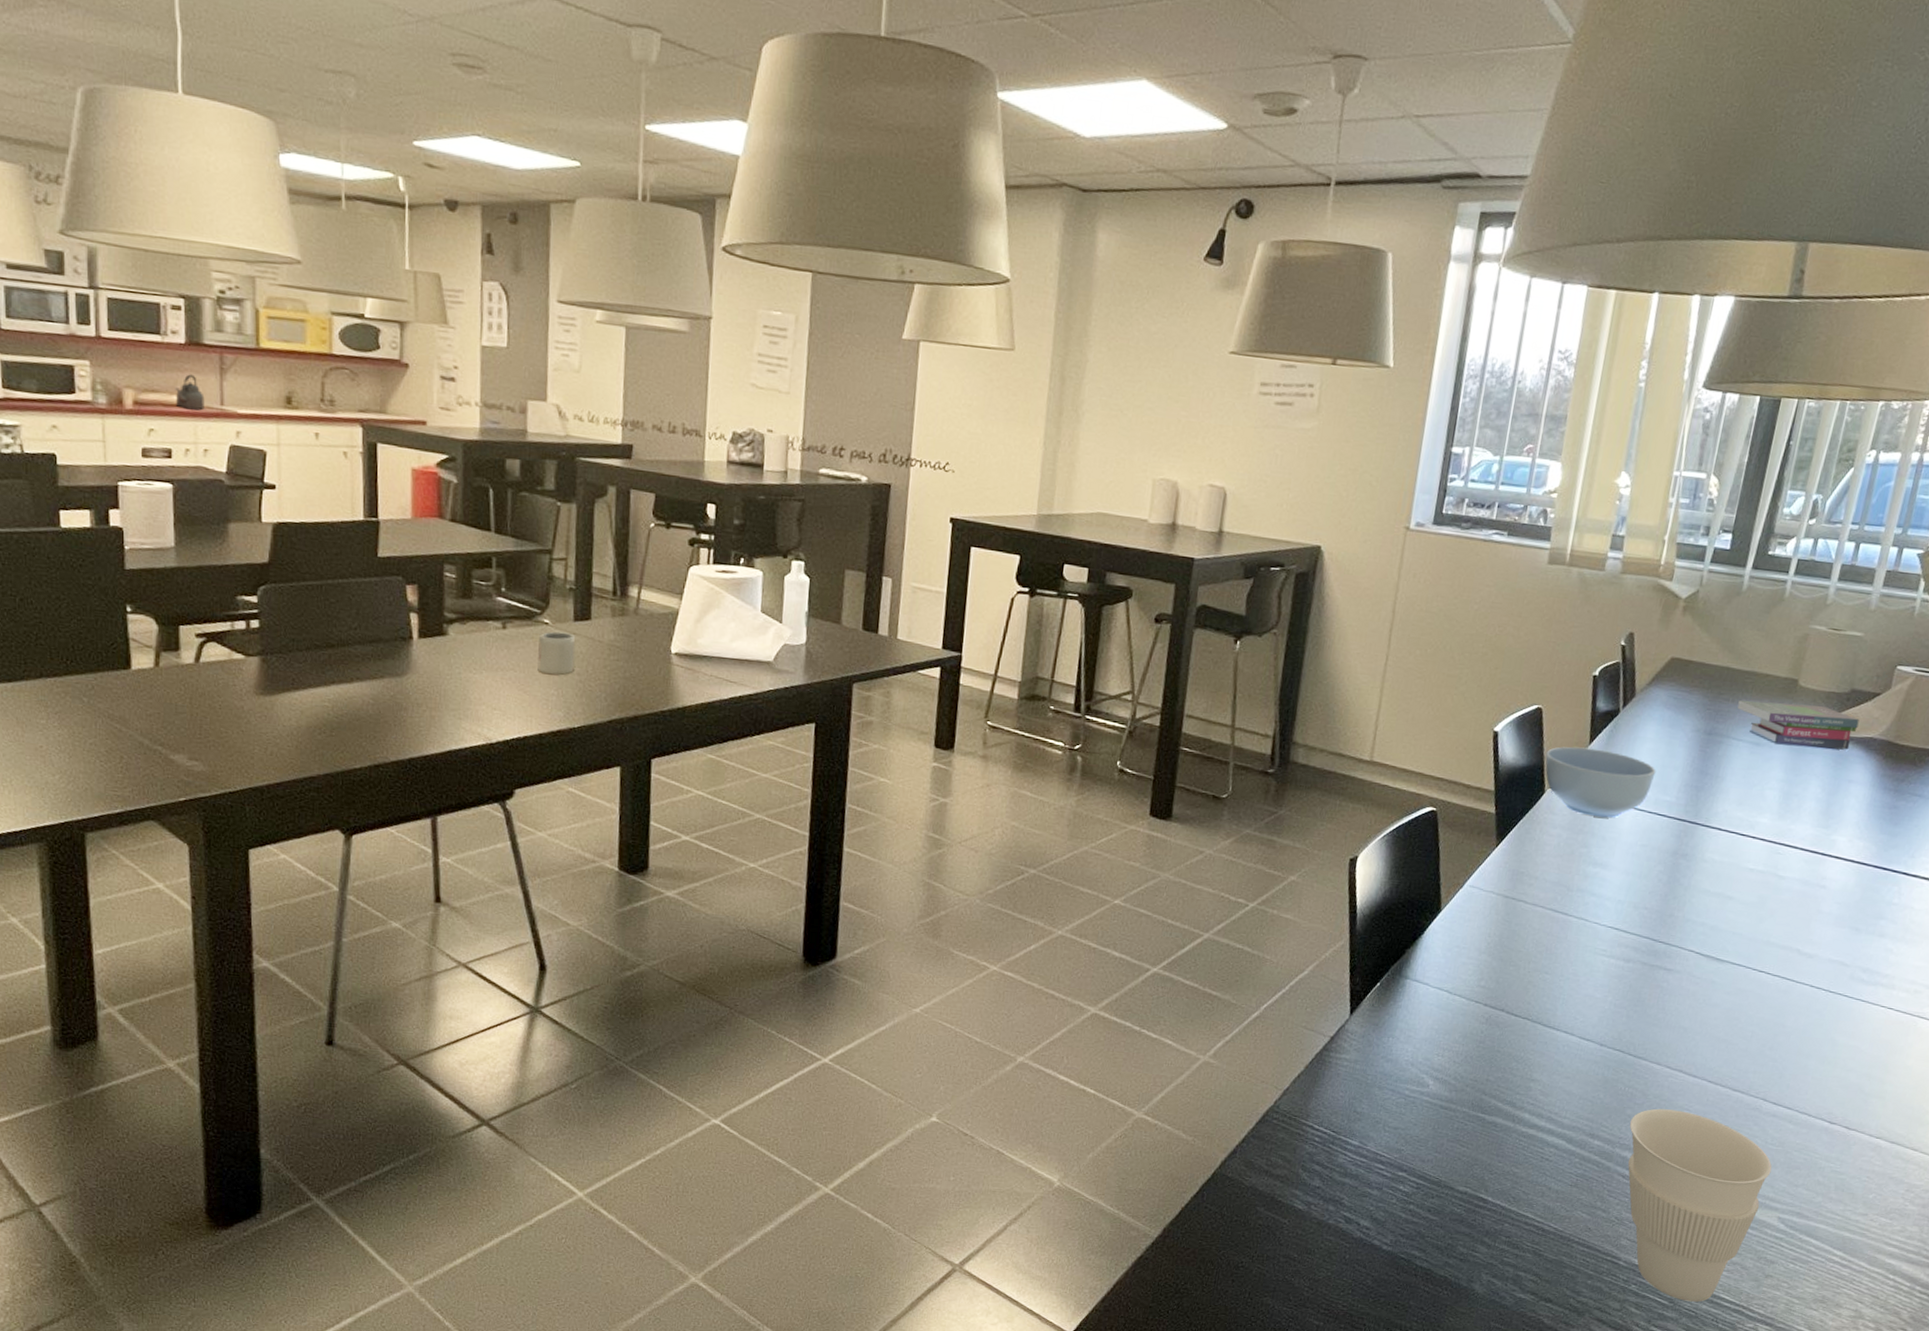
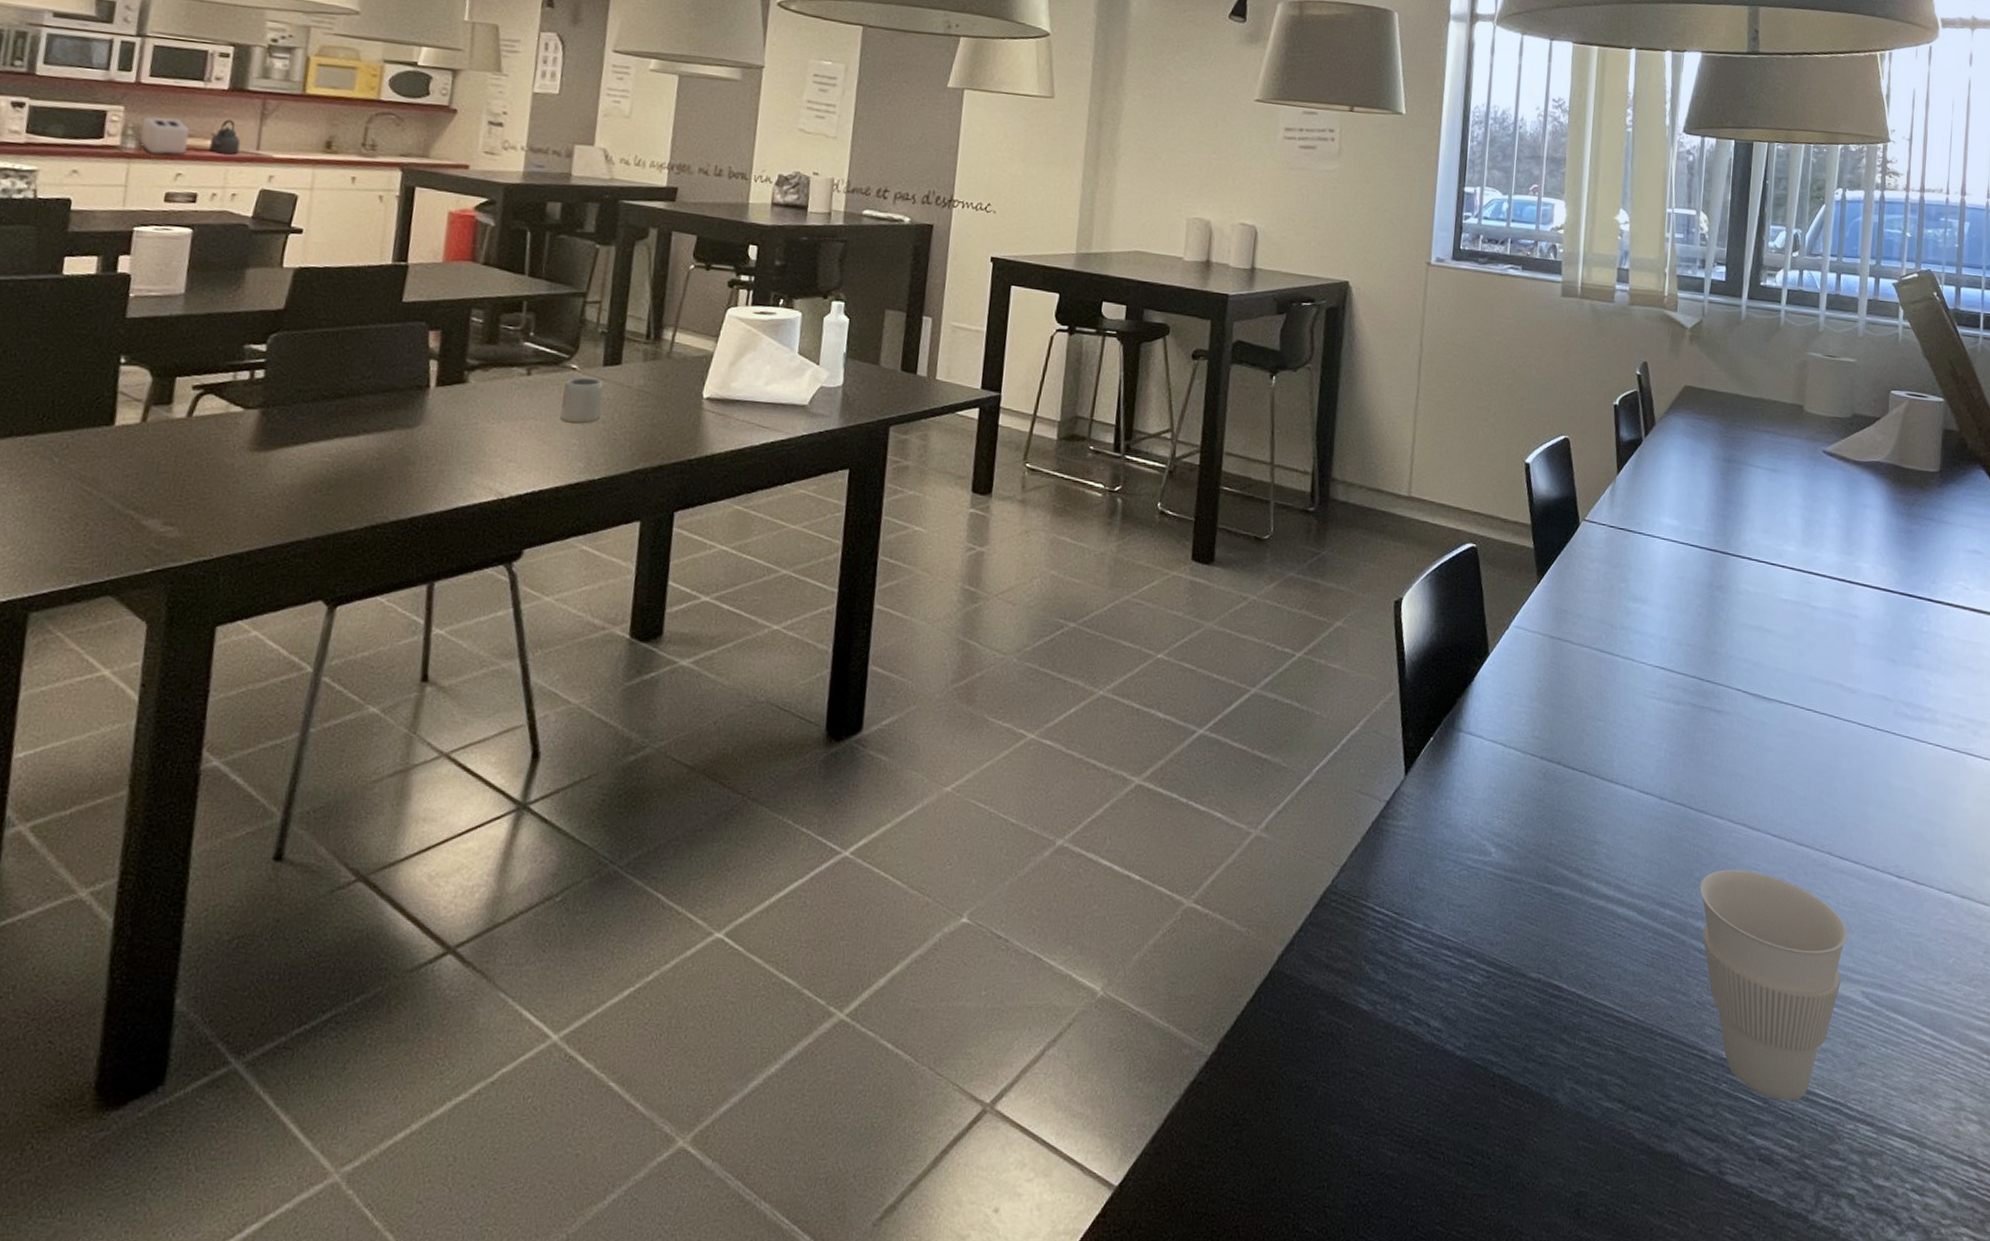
toaster: none [109,371,155,413] -> present [140,116,189,157]
bowl: present [1545,746,1656,818] -> none [1577,477,1683,550]
books: present [1737,700,1860,750] -> none [1751,426,1865,475]

